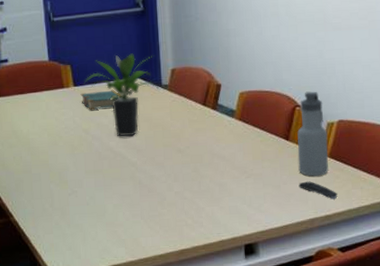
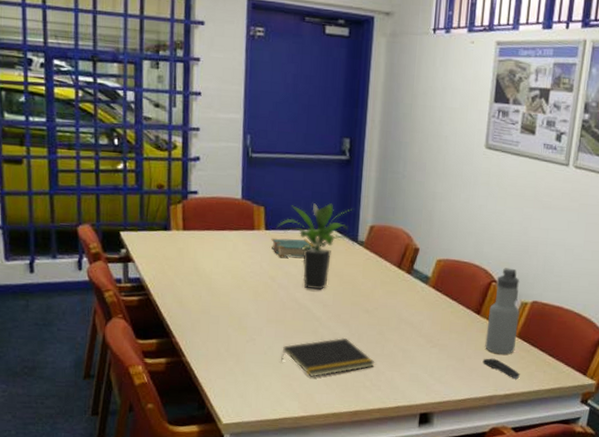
notepad: none [103,179,194,222] -> present [281,337,375,377]

